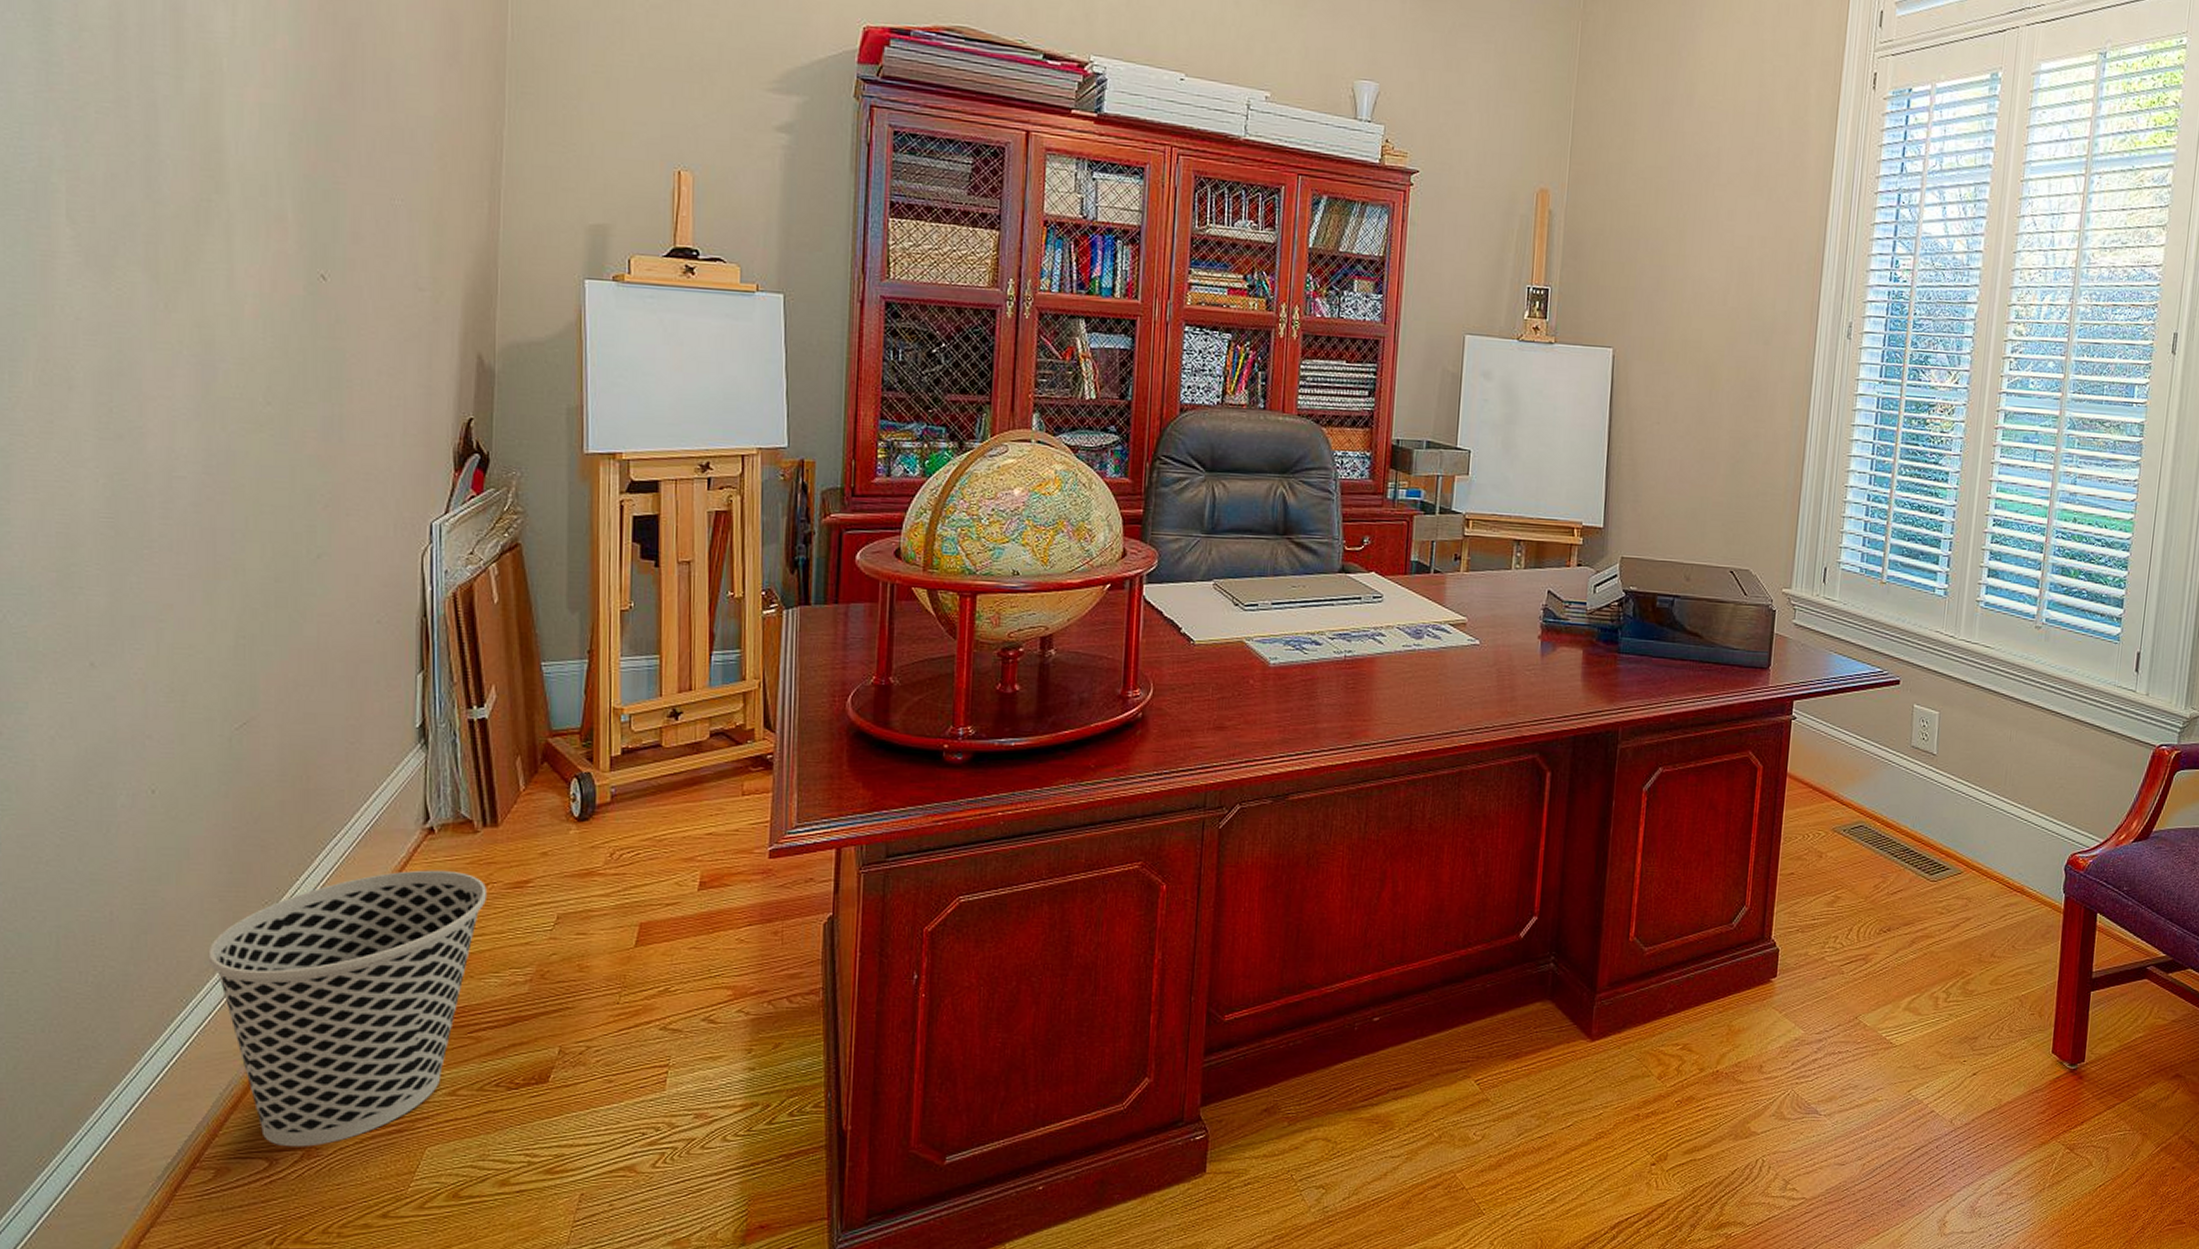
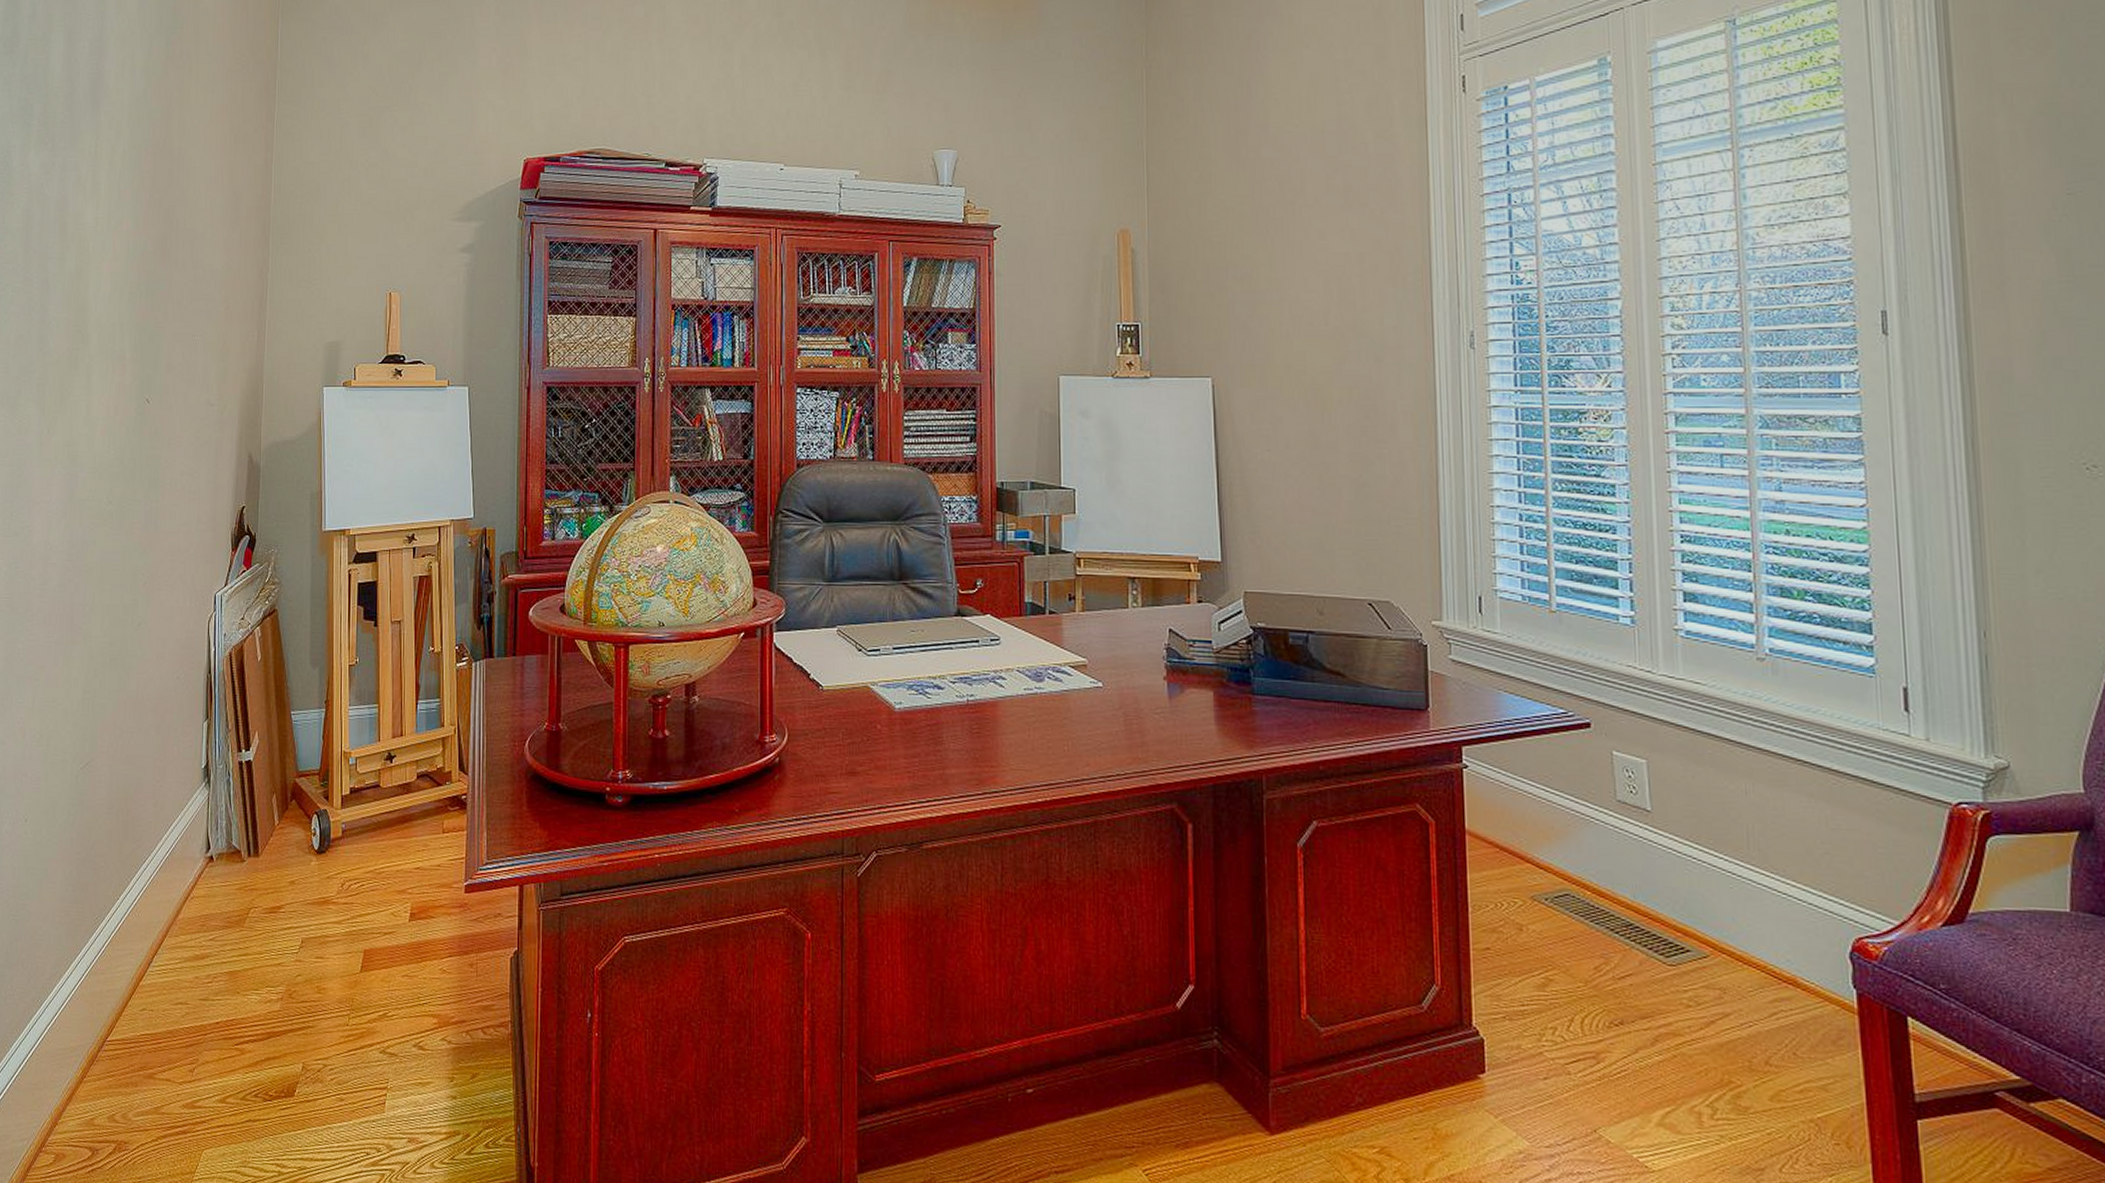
wastebasket: present [208,870,488,1147] -> none [56,893,251,1141]

